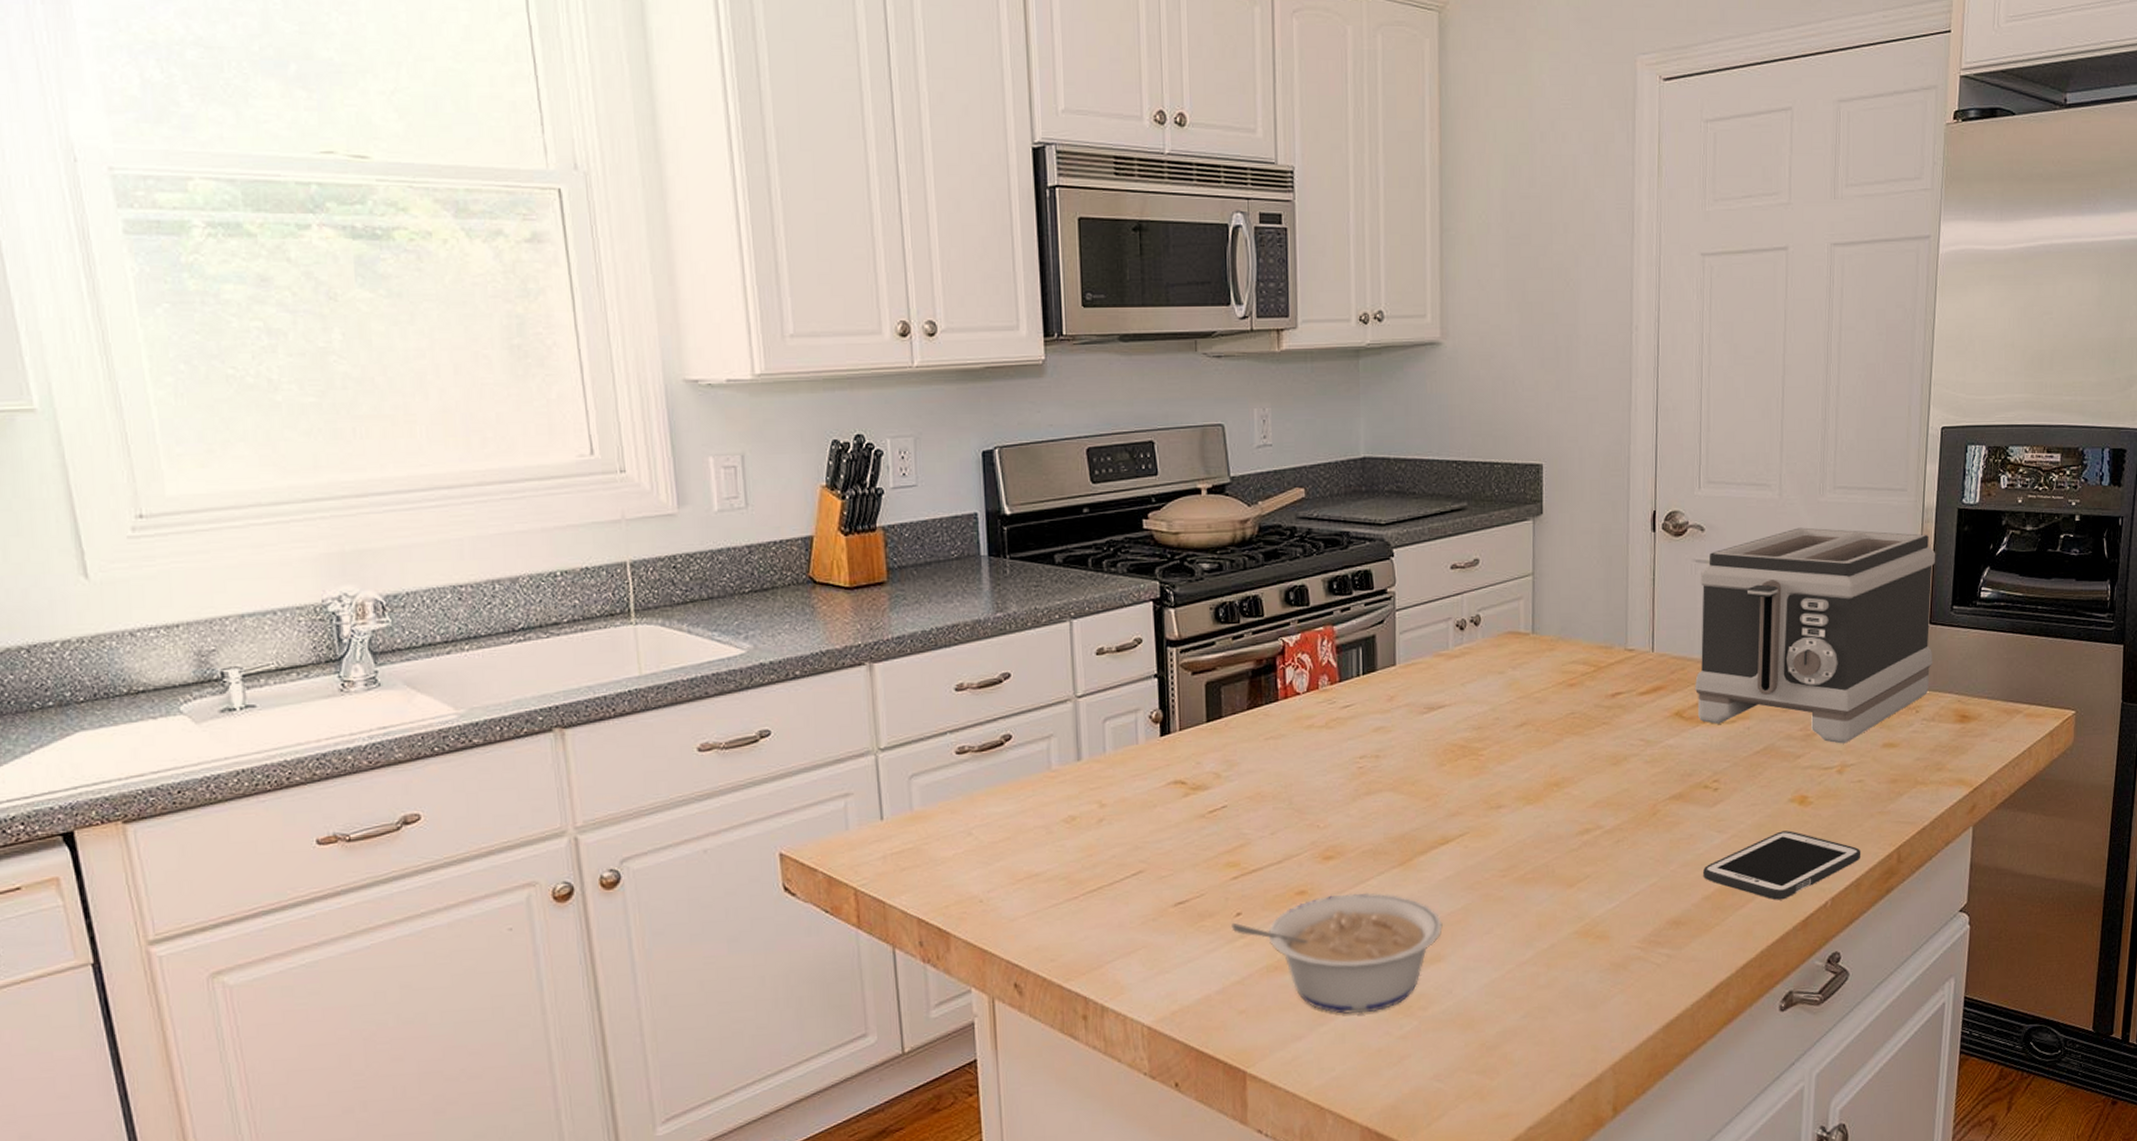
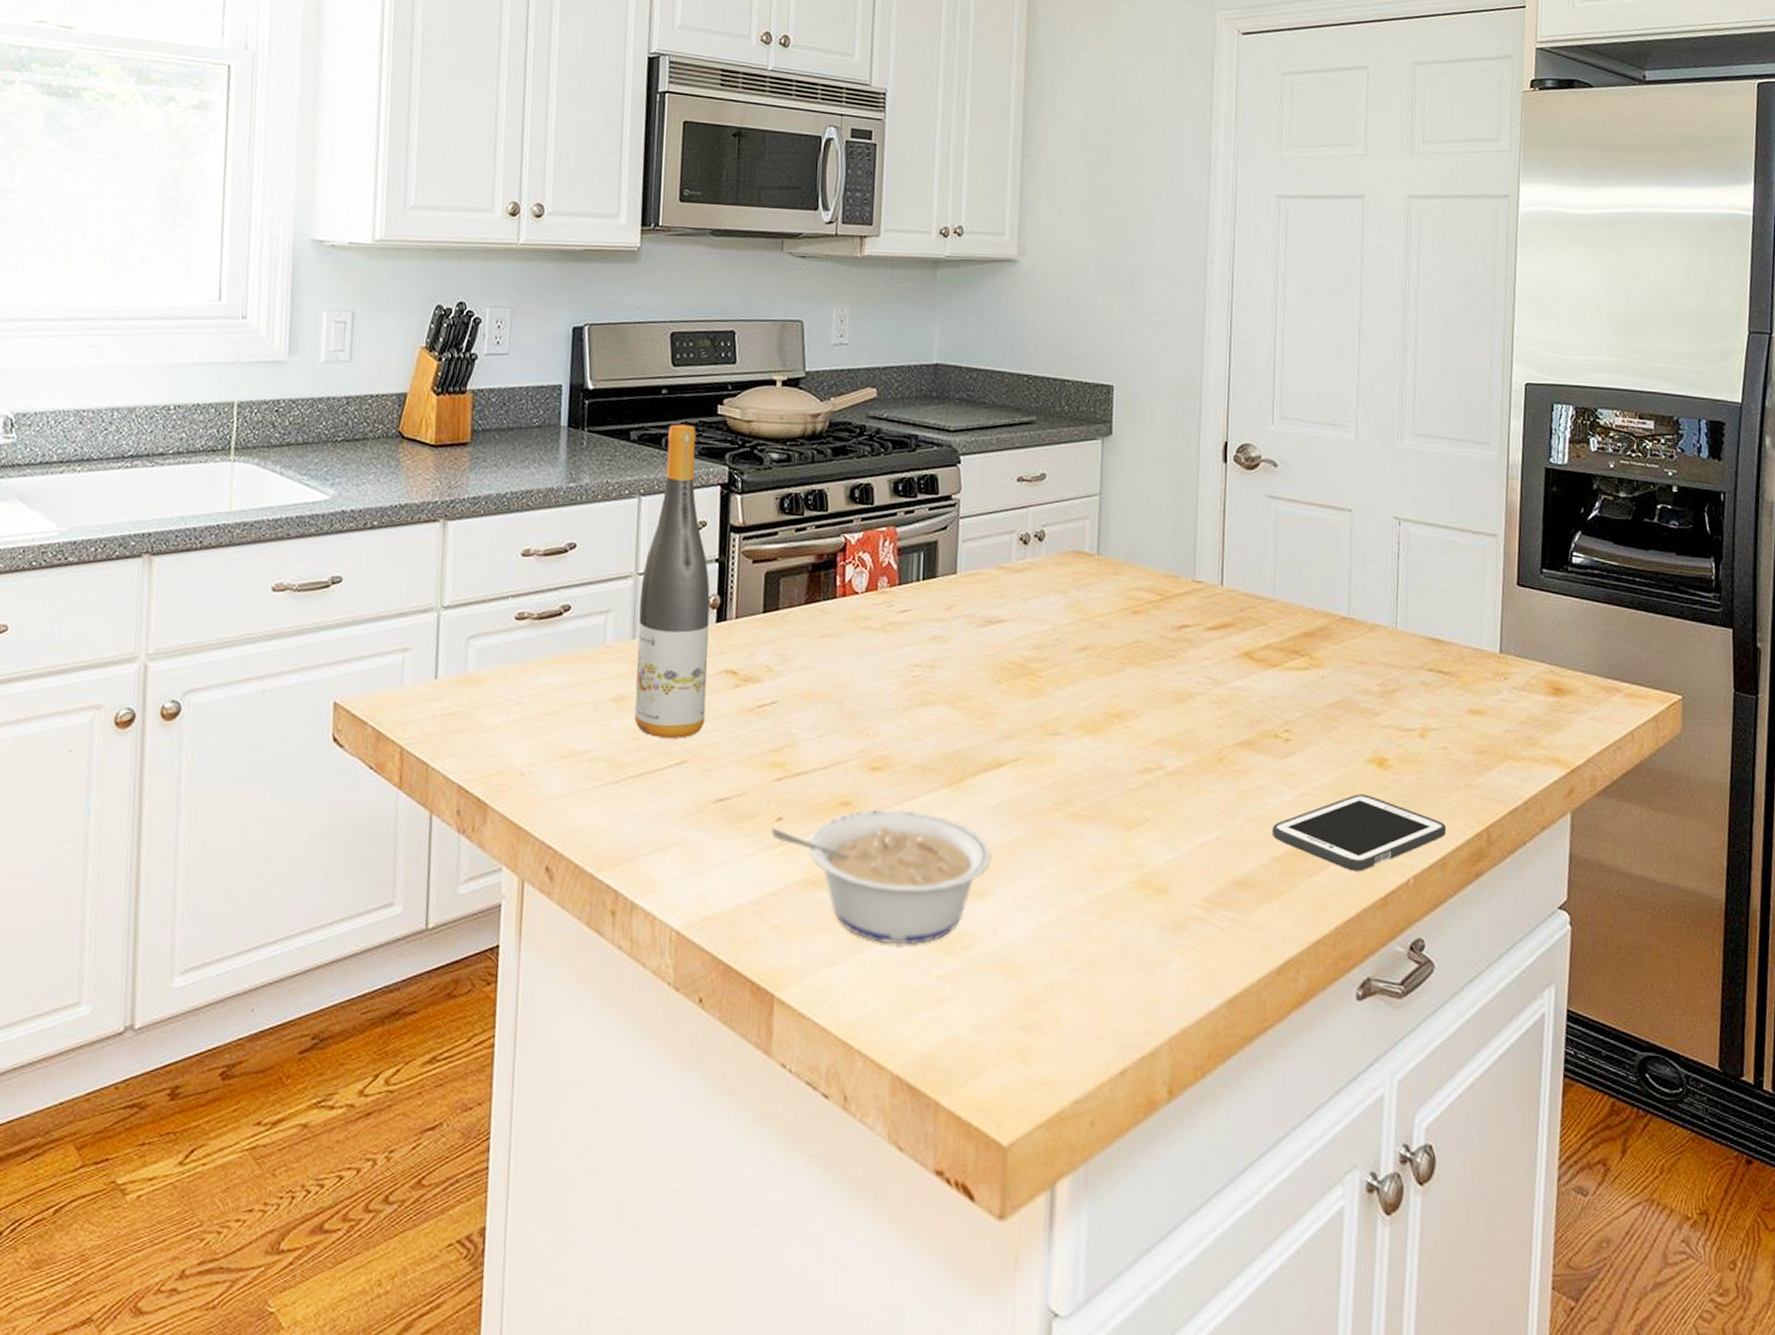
wine bottle: none [1081,542,1158,852] -> present [634,424,710,738]
toaster: present [1695,527,1936,744] -> none [1266,472,1523,705]

